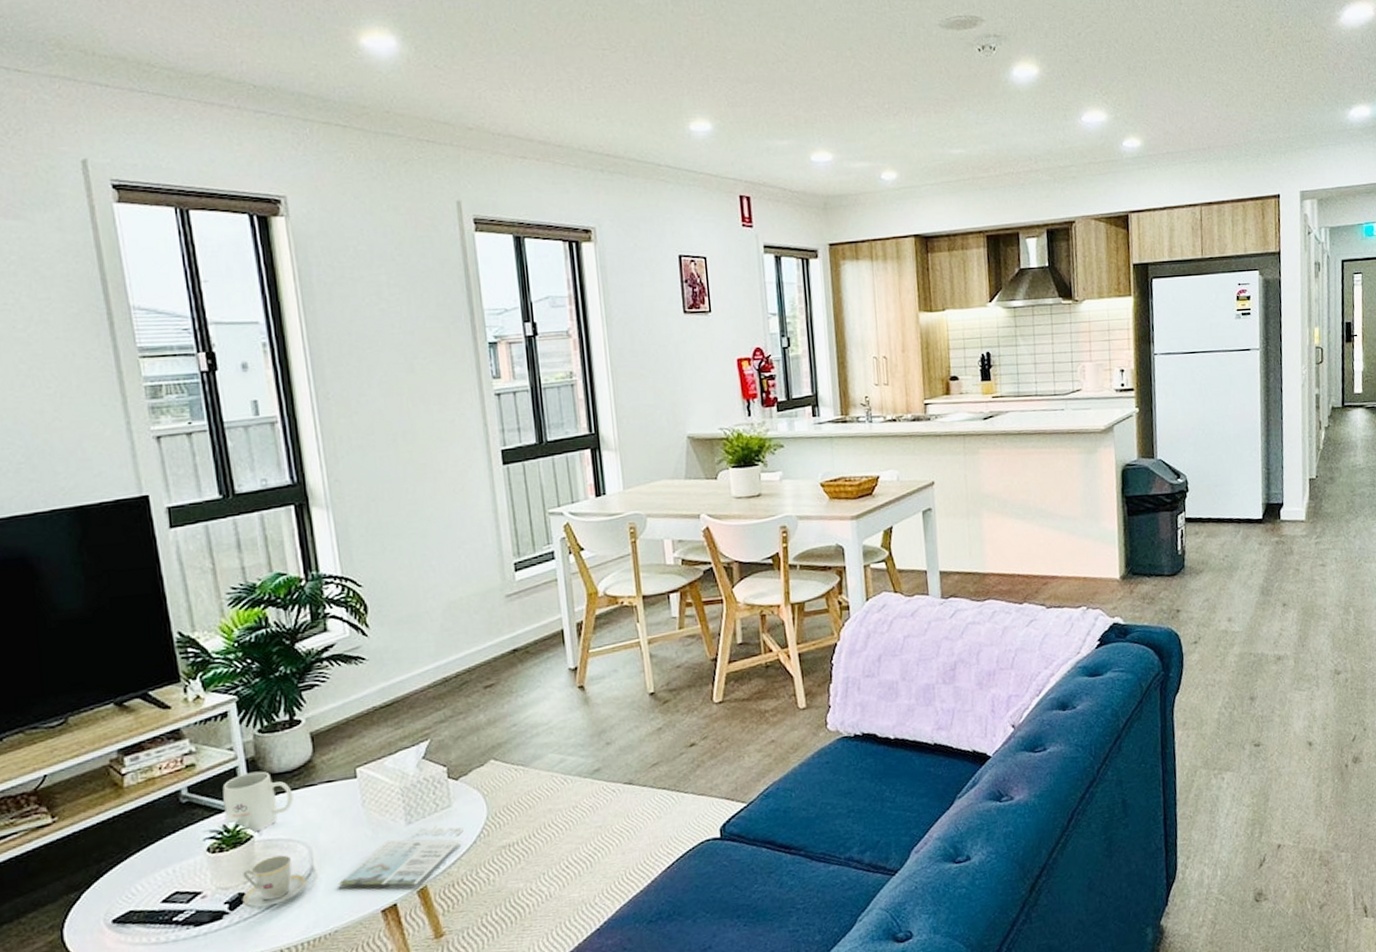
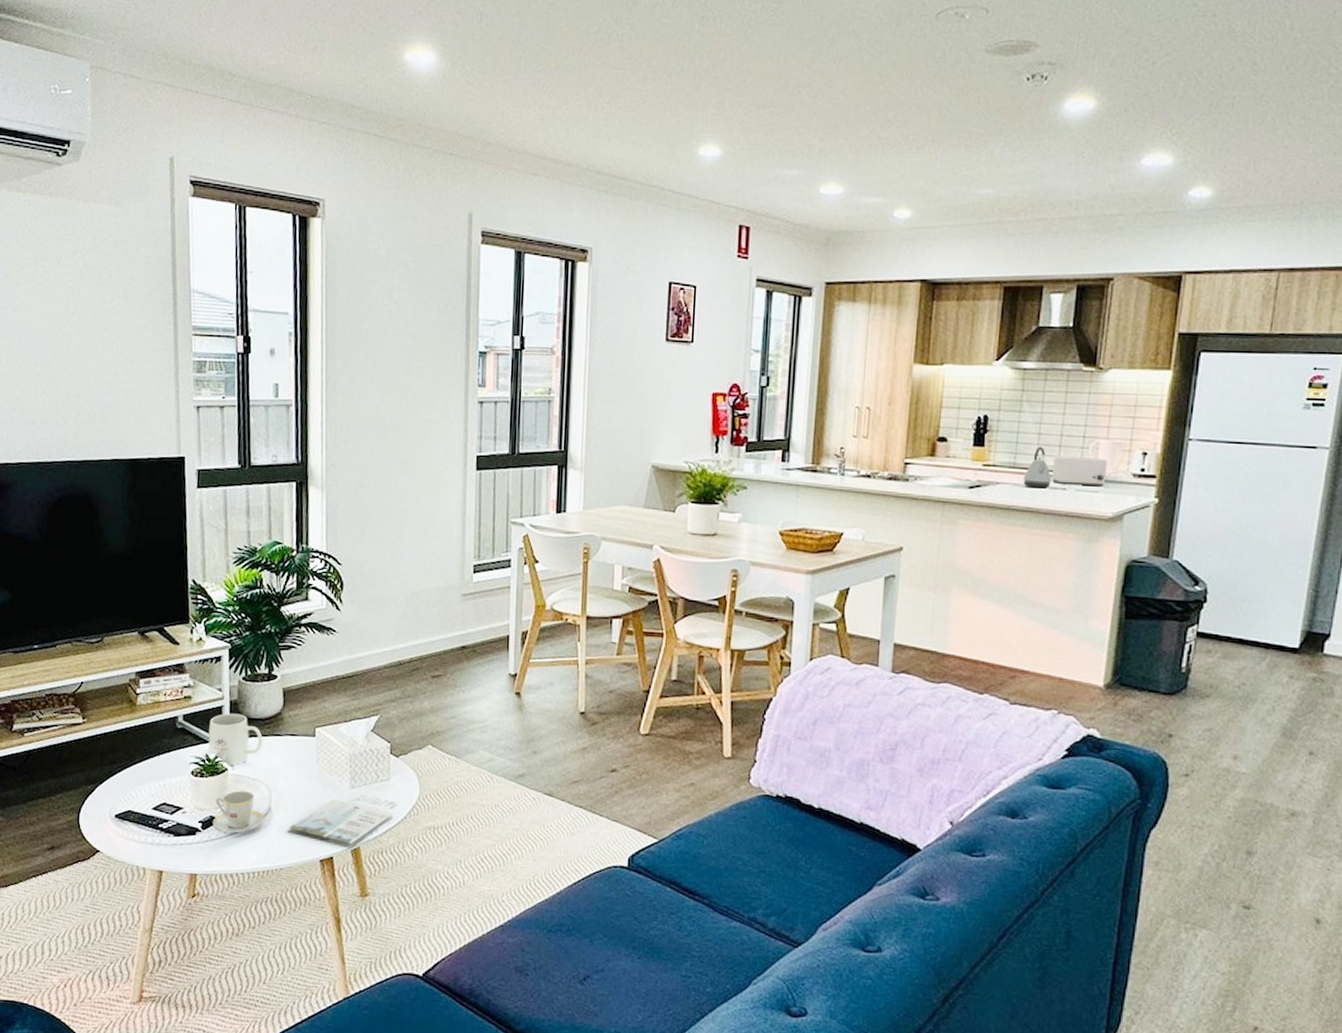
kettle: none [1027,374,1051,413] -> present [1023,446,1051,489]
toaster: none [1050,379,1095,407] -> present [1051,455,1107,487]

